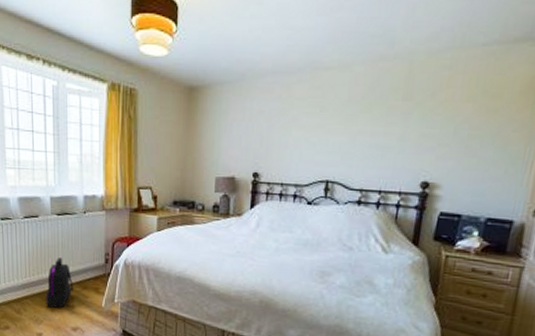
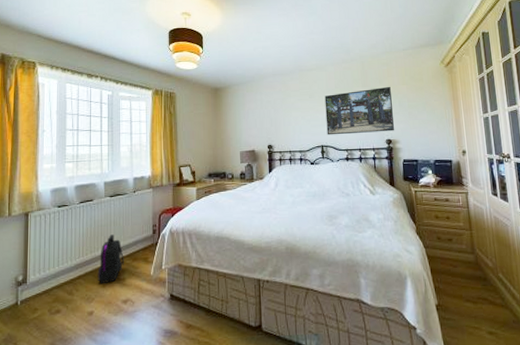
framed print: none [336,102,447,171] -> present [324,86,394,135]

